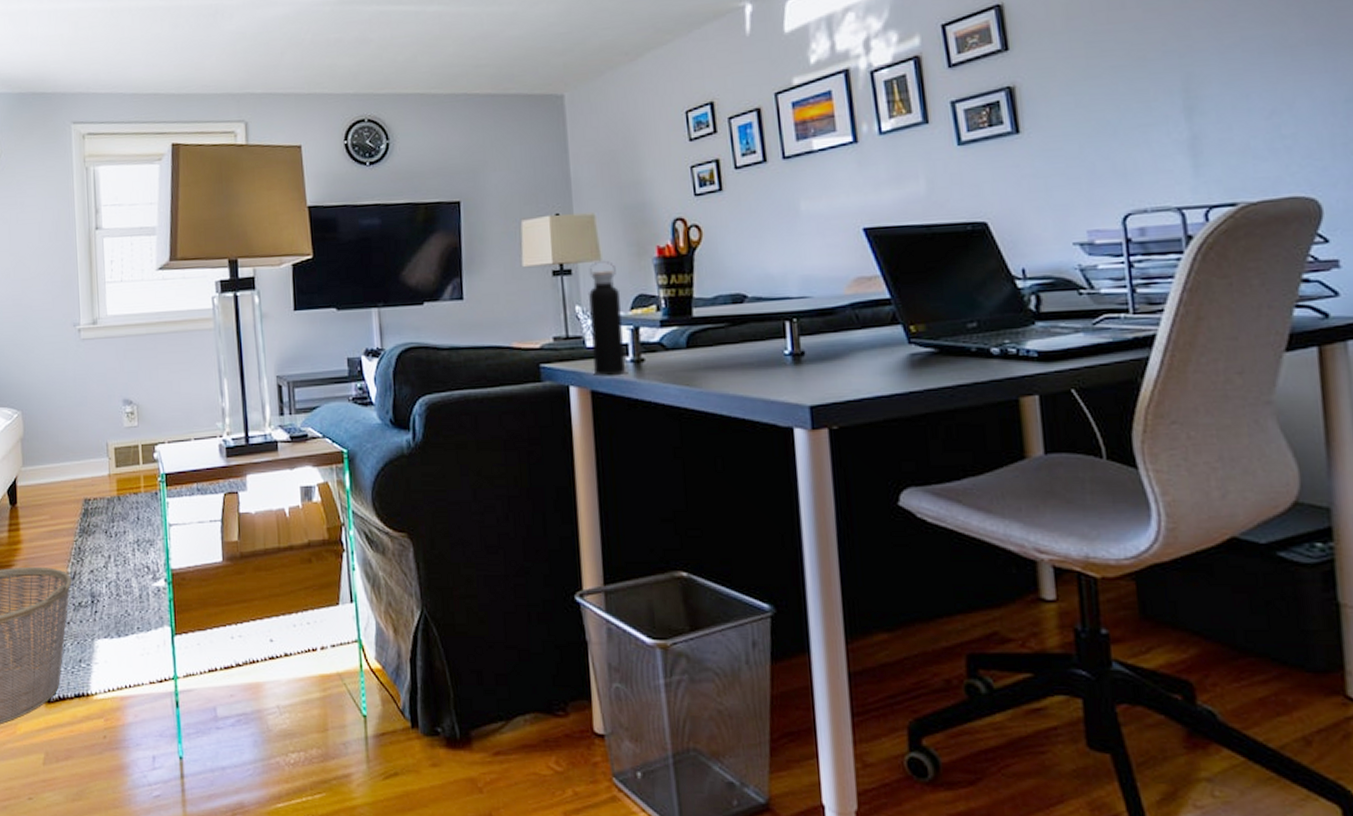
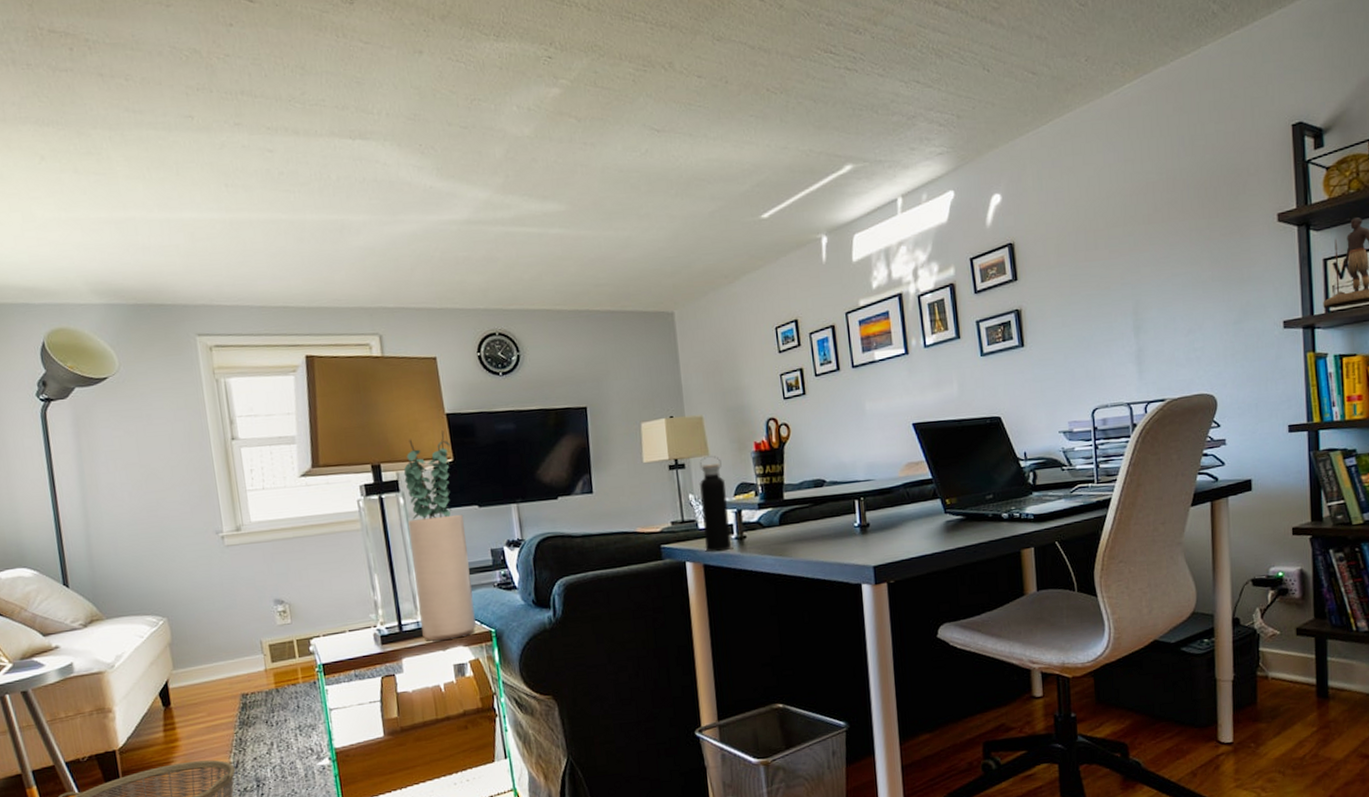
vase: none [260,224,327,458] -> present [403,430,476,641]

